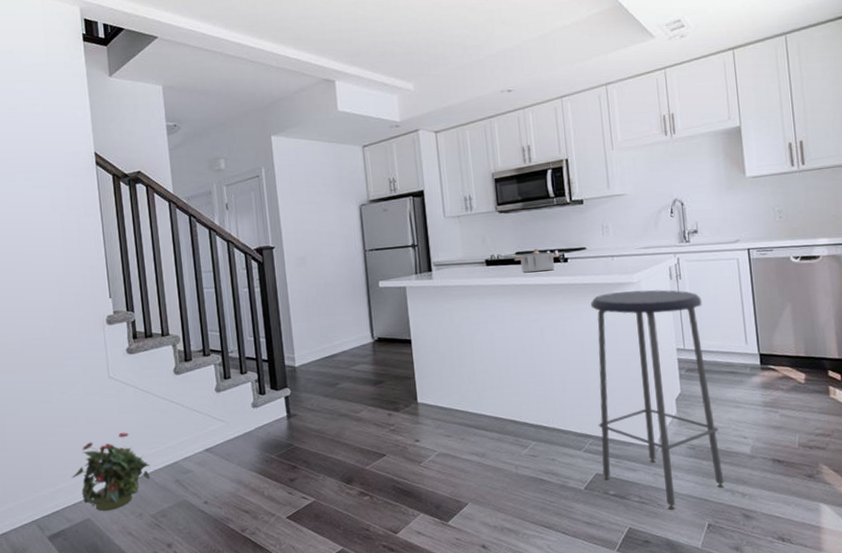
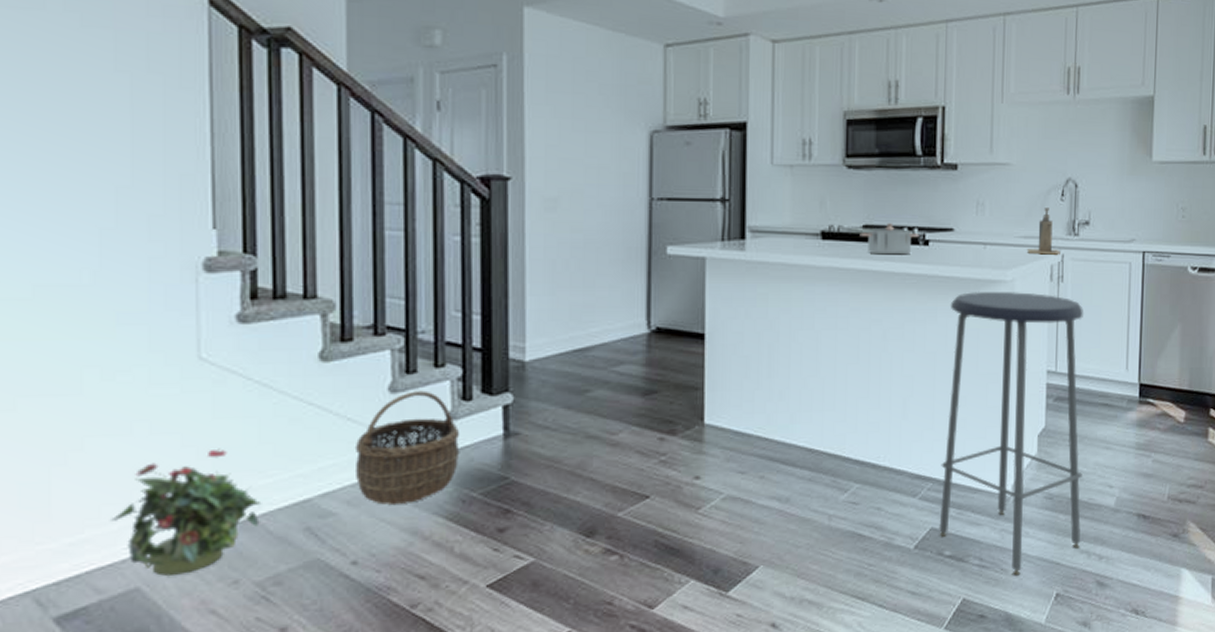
wicker basket: none [199,389,262,465] -> present [354,390,460,506]
soap dispenser: none [647,222,676,260] -> present [1026,206,1060,255]

